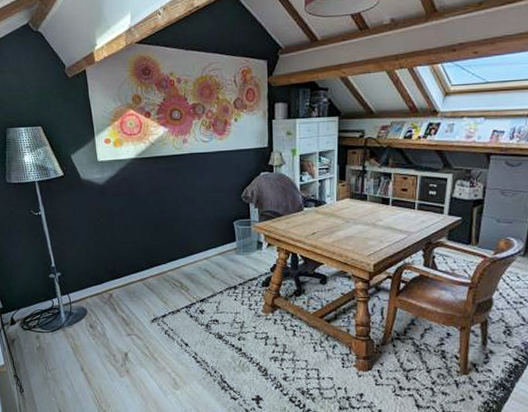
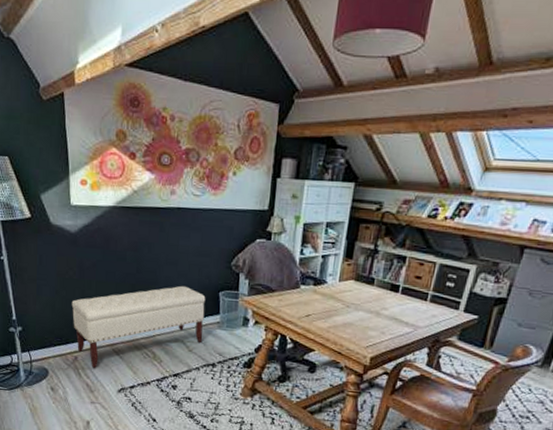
bench: none [103,219,223,302] -> present [71,285,206,368]

